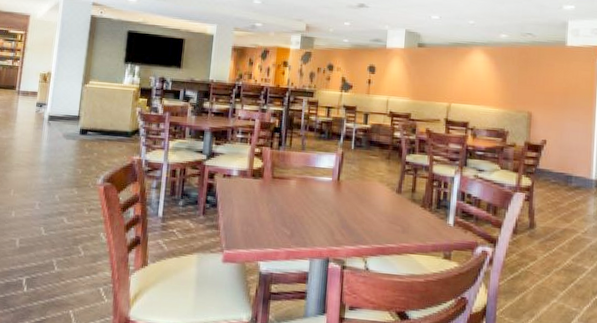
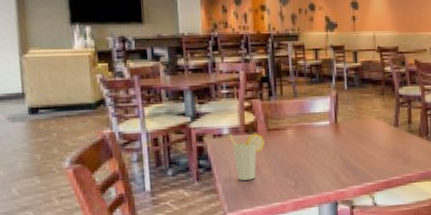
cup: none [236,175,269,222] -> present [228,133,266,181]

